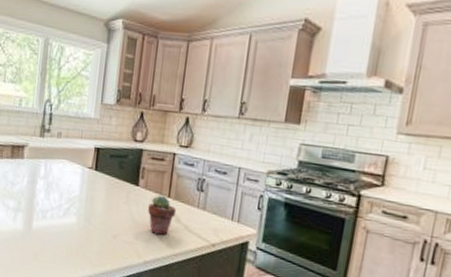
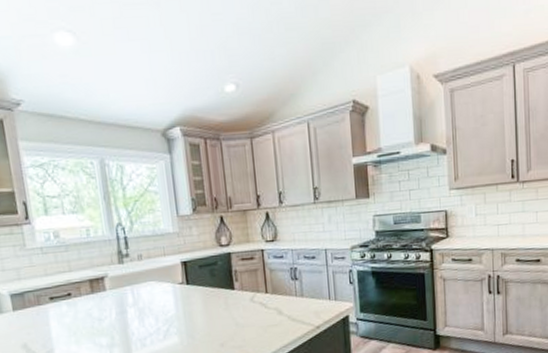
potted succulent: present [148,195,177,235] -> none [249,293,277,332]

